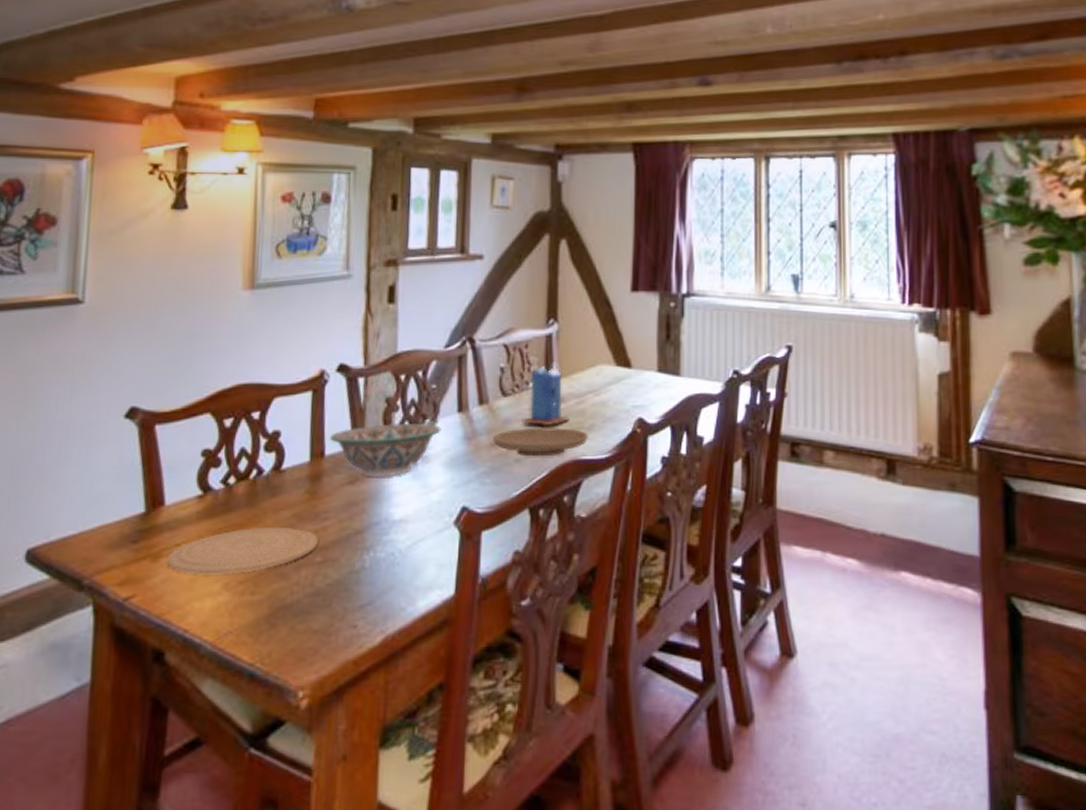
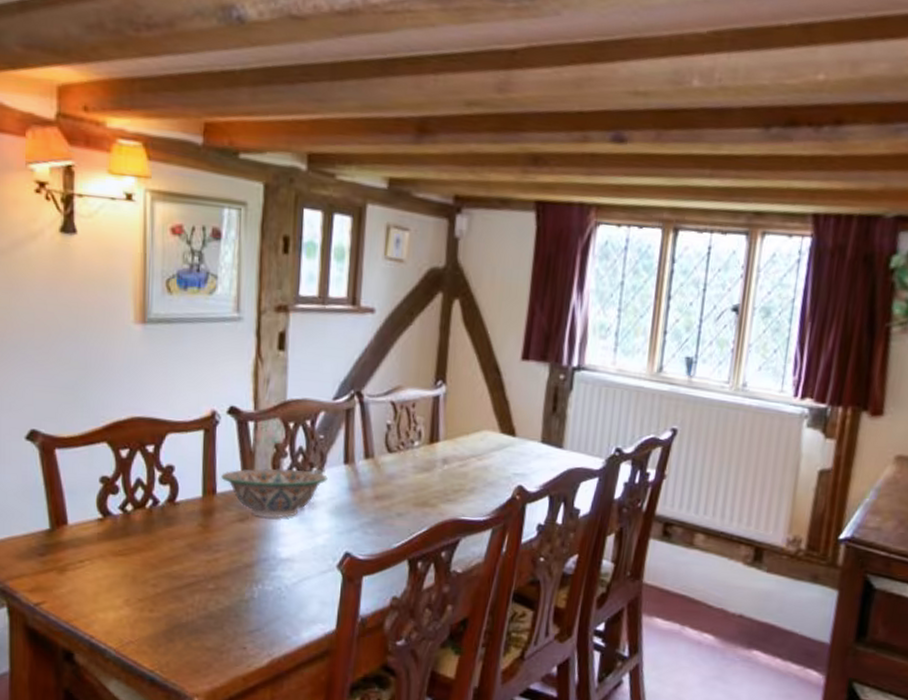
plate: present [167,526,318,575] -> none [72,552,211,592]
plate: present [492,428,588,457] -> none [376,485,469,514]
candle: present [522,362,570,426] -> none [405,424,452,486]

